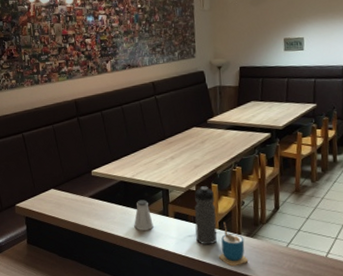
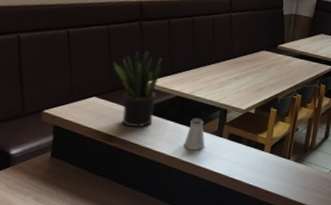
potted plant: none [62,142,103,213] -> present [113,50,162,128]
water bottle: present [194,186,218,245] -> none [246,110,272,168]
cup: present [219,222,249,267] -> none [266,147,293,190]

